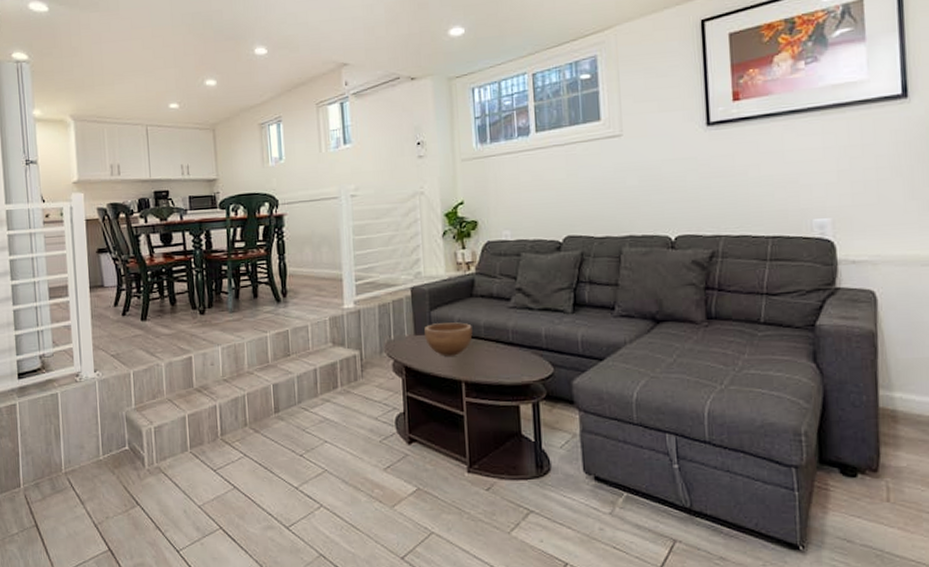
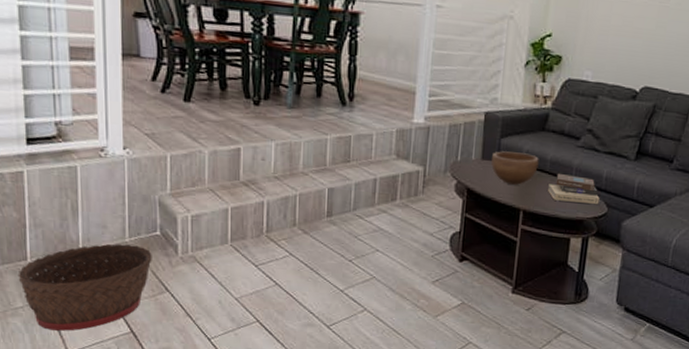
basket: none [13,462,123,554] -> present [17,244,152,331]
books: none [486,337,543,367] -> present [548,173,600,204]

